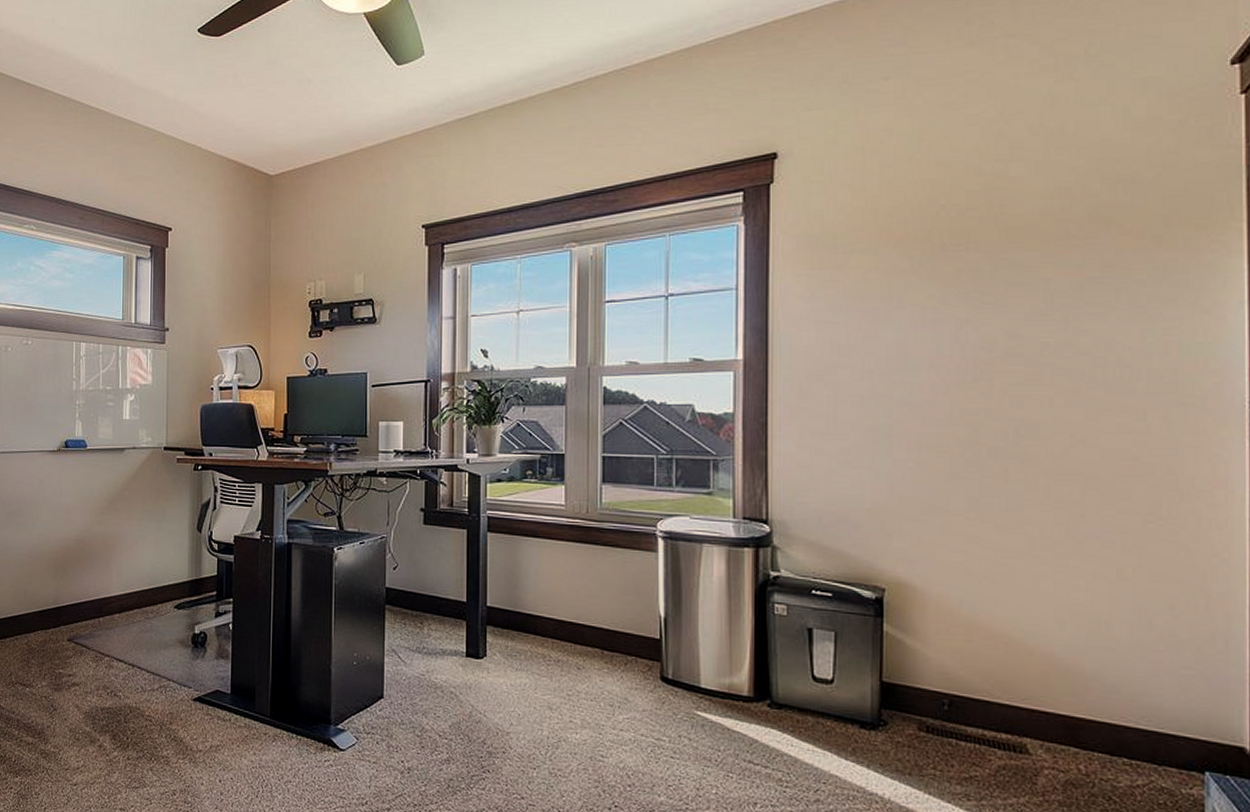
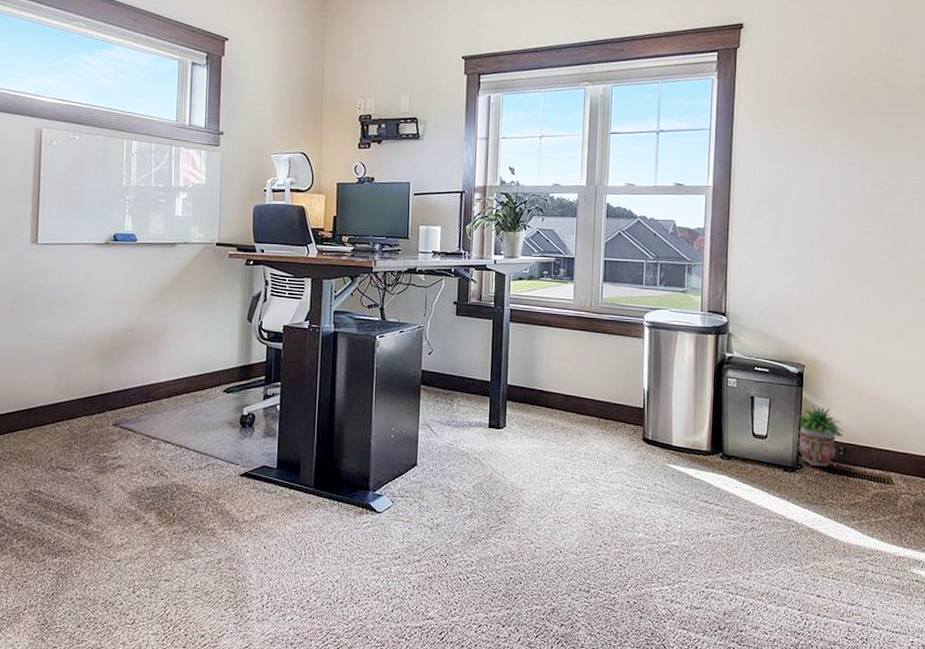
potted plant: none [878,642,948,725] -> present [798,405,844,467]

